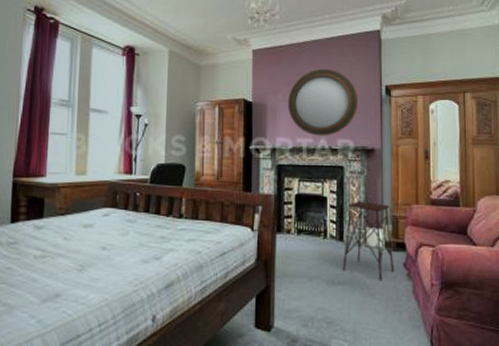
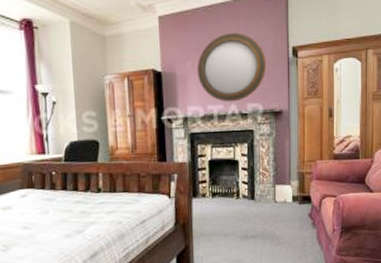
side table: present [342,201,394,281] -> none [254,161,301,232]

